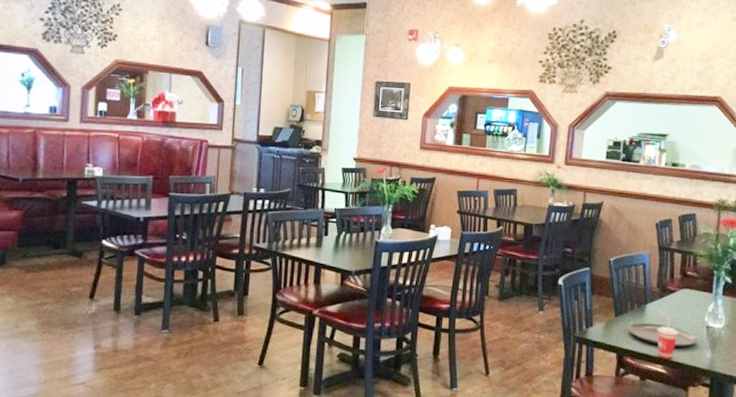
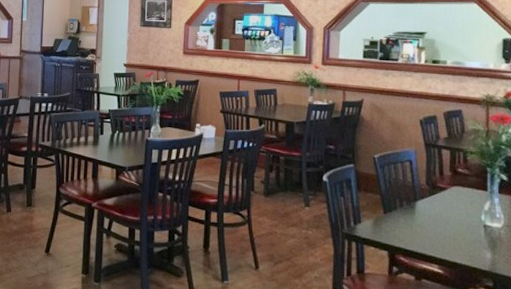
plate: present [628,323,698,347] -> none [398,220,475,247]
beverage cup: present [656,309,678,359] -> none [427,207,453,259]

